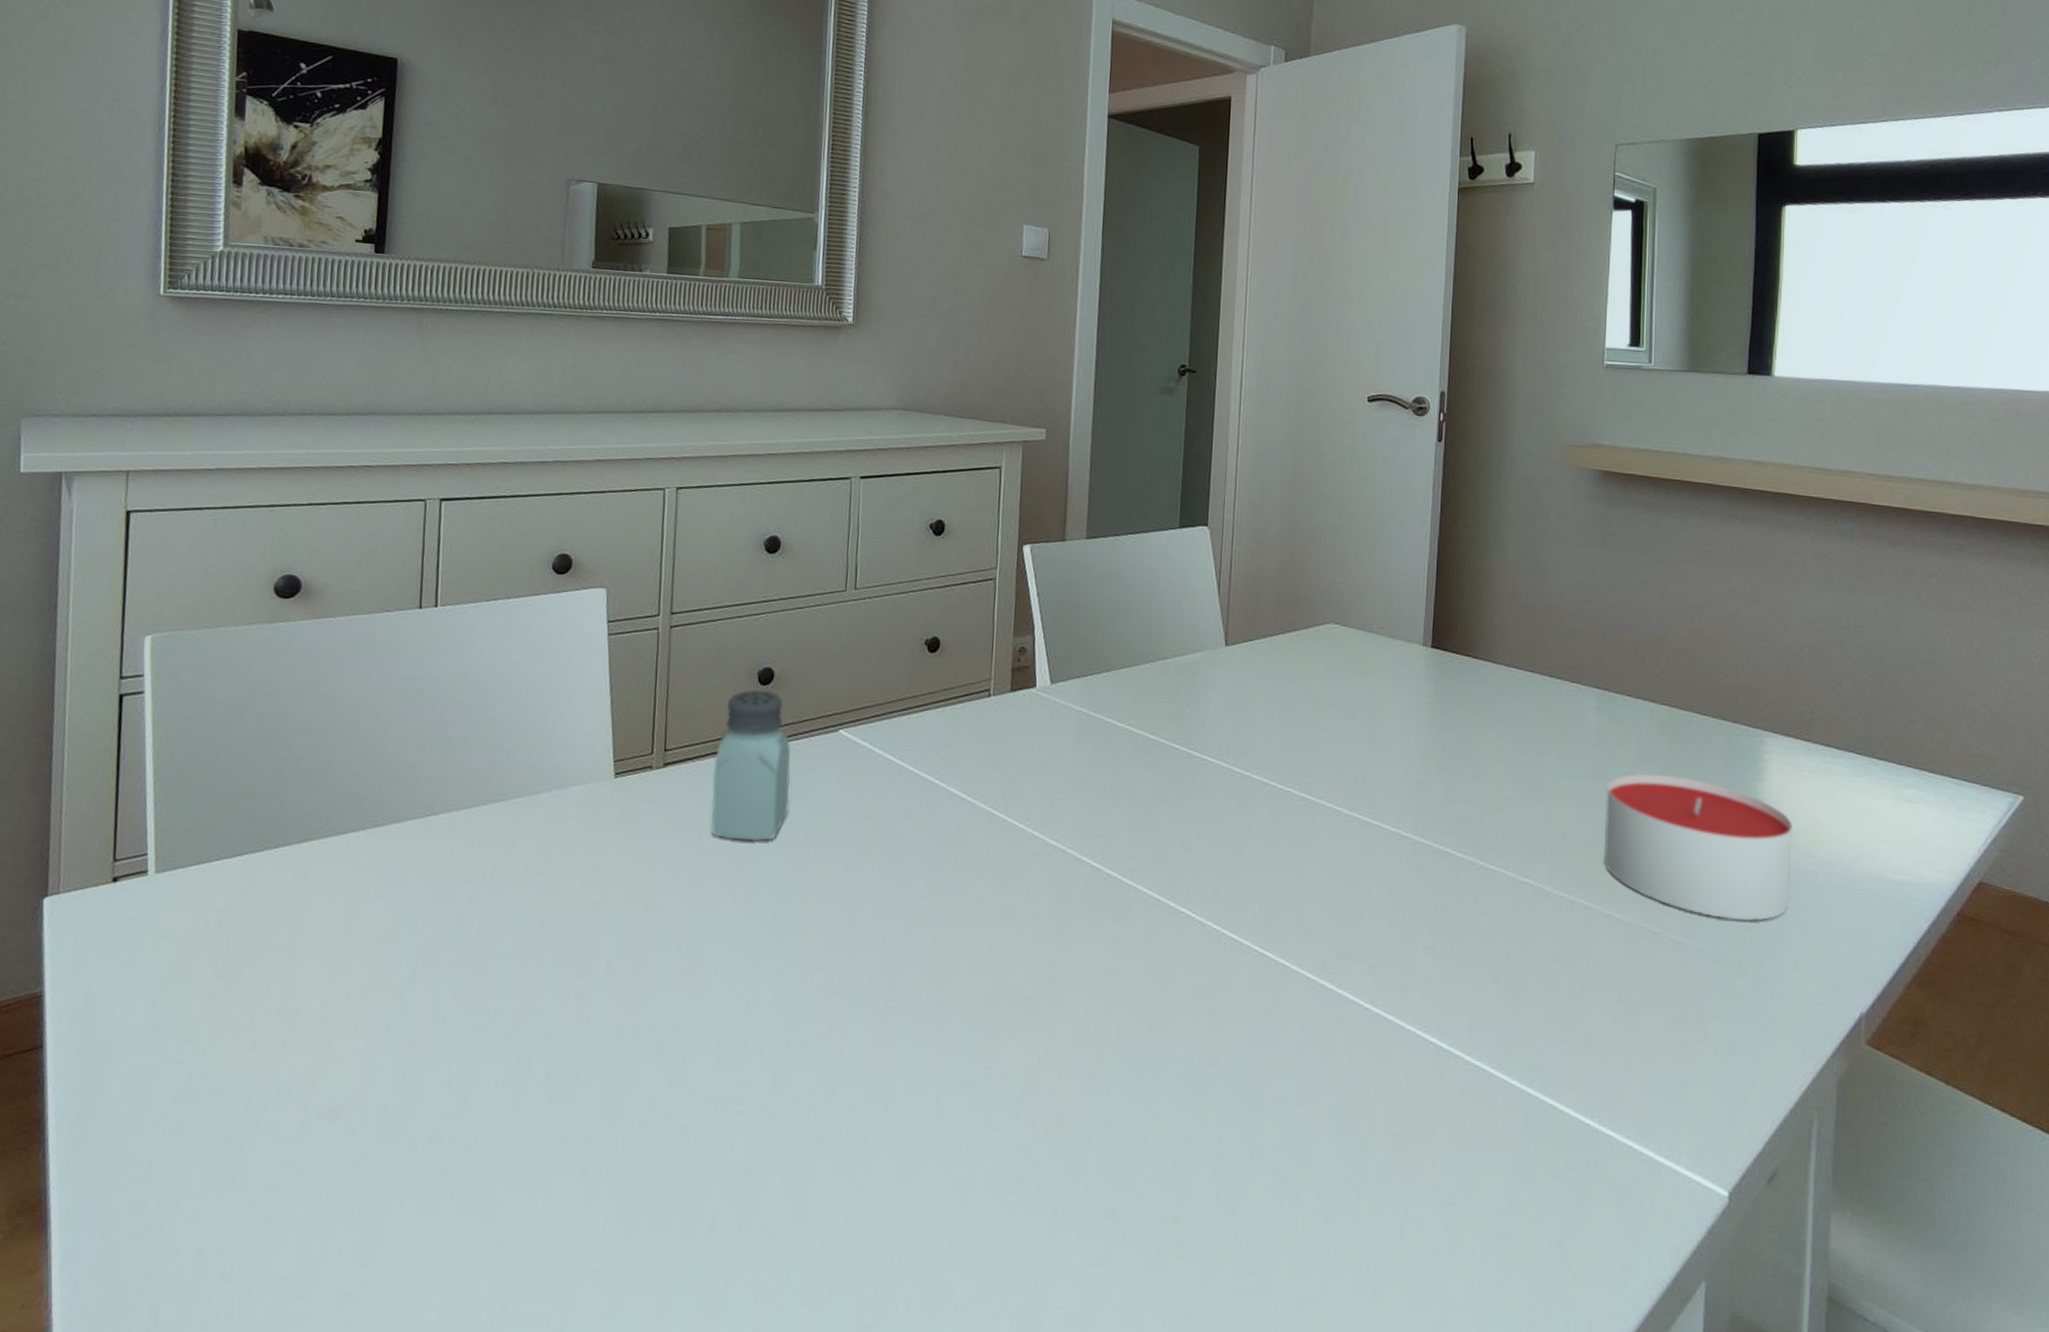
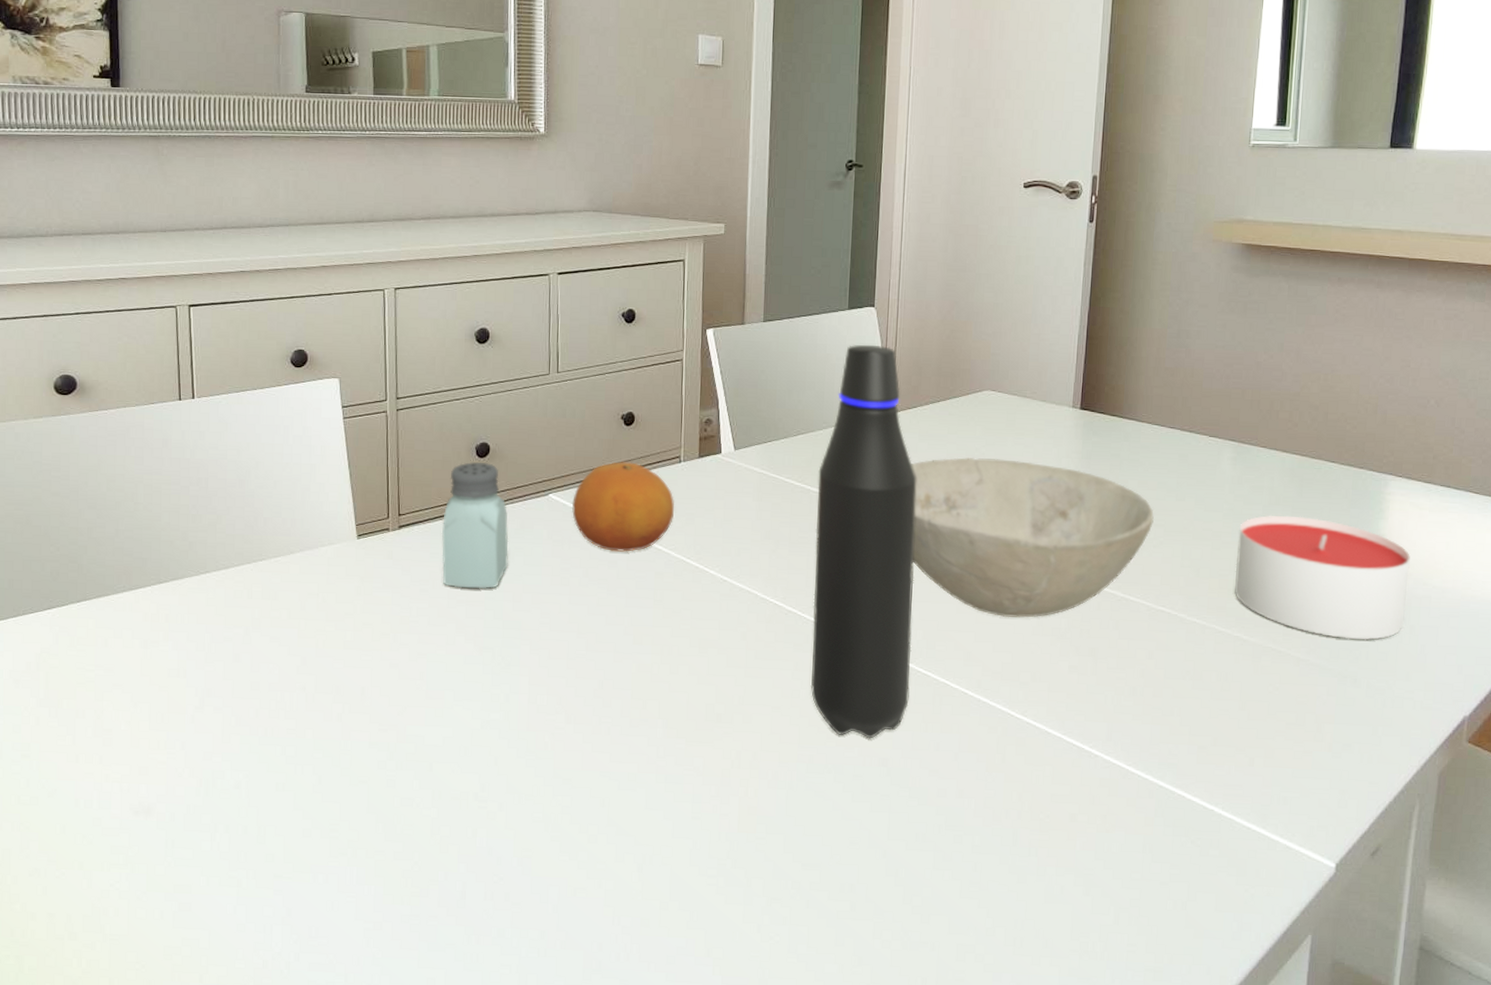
fruit: none [864,694,981,800] -> present [571,462,674,552]
water bottle: none [1131,567,1254,1032] -> present [810,344,917,739]
bowl: none [1247,698,1514,888] -> present [911,457,1154,618]

